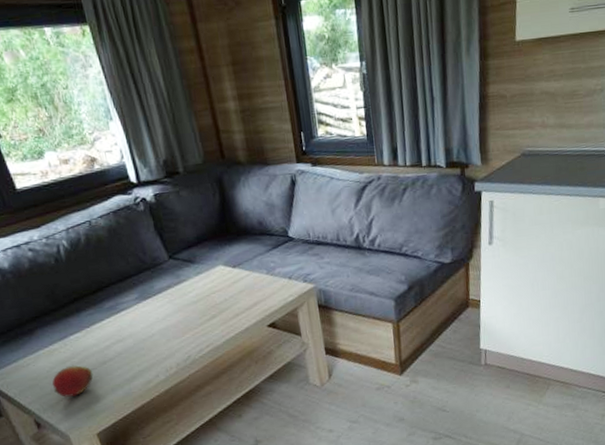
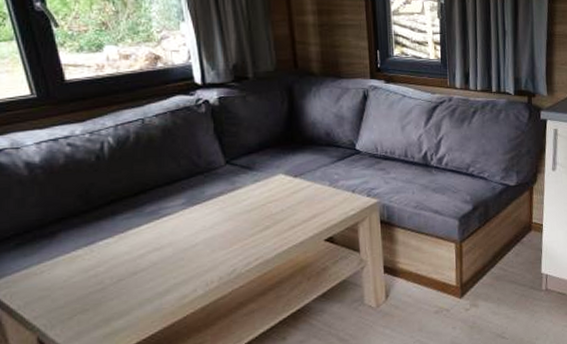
fruit: present [52,365,94,398] -> none [67,274,120,312]

